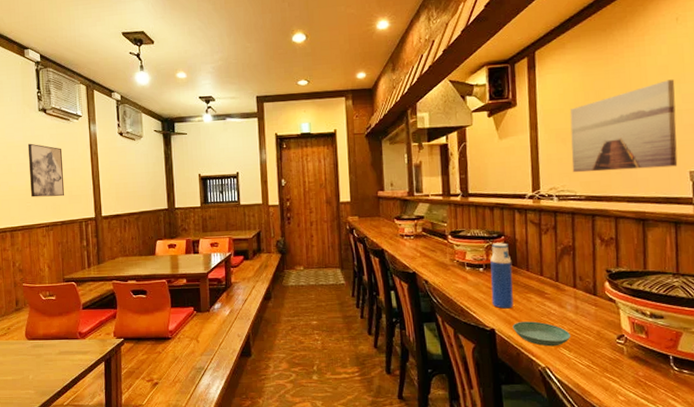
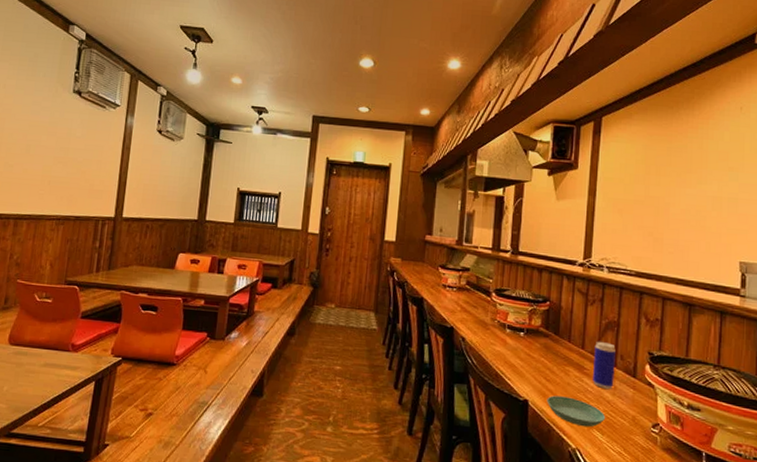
wall art: present [27,143,65,198] -> none [46,125,92,189]
water bottle: present [490,243,514,309] -> none [528,307,554,380]
beverage can: none [553,266,576,309] -> present [593,341,616,389]
wall art: present [570,79,678,173] -> none [625,166,734,255]

